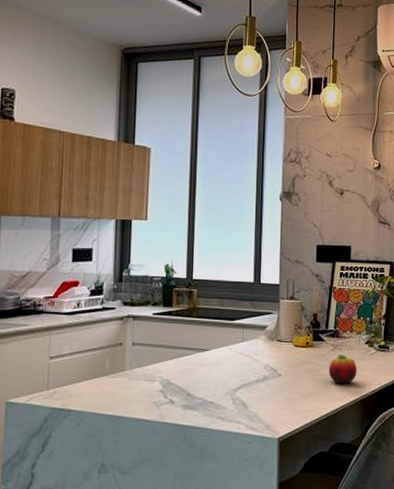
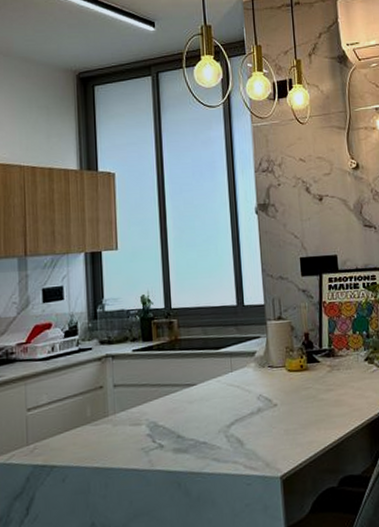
fruit: present [328,355,357,384] -> none [327,375,359,409]

